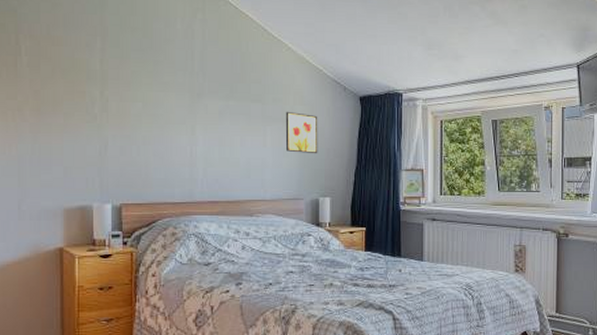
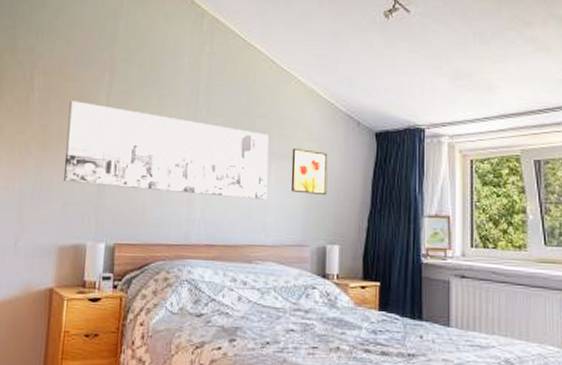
wall art: none [62,66,264,159] -> present [63,101,270,200]

